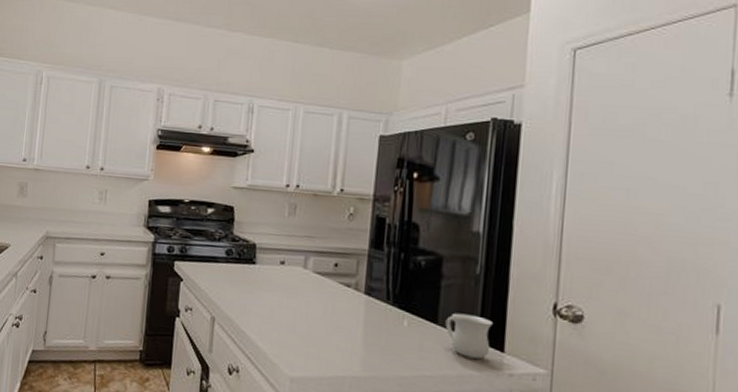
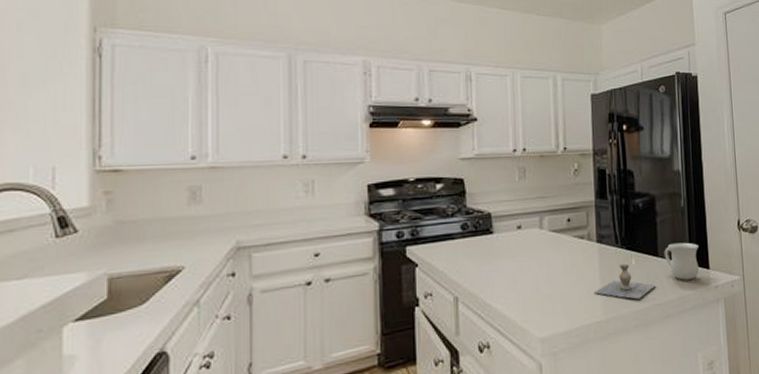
pottery: none [355,322,429,365] -> present [594,263,656,300]

